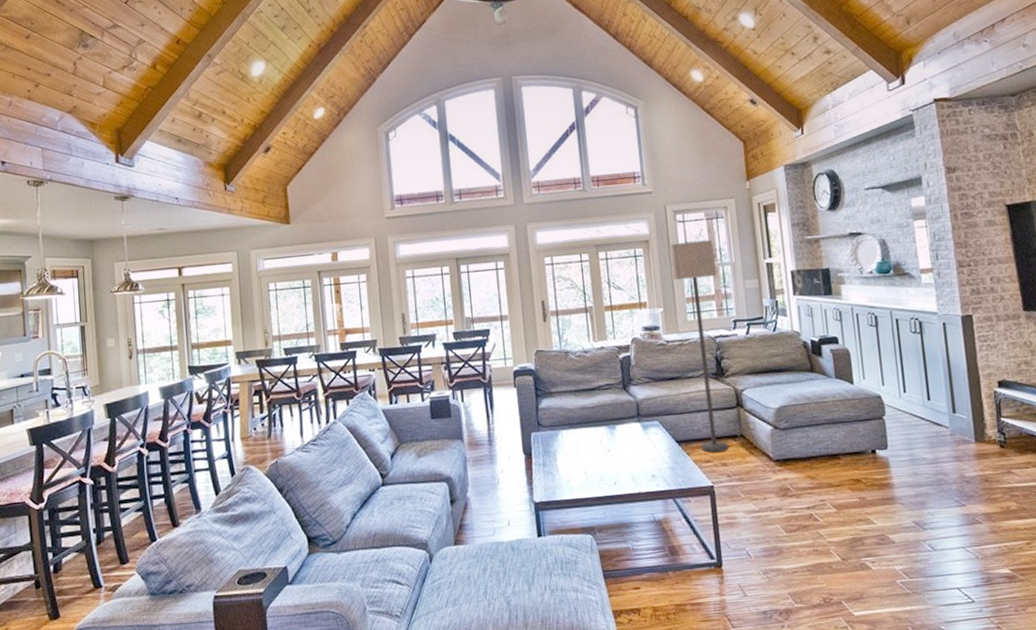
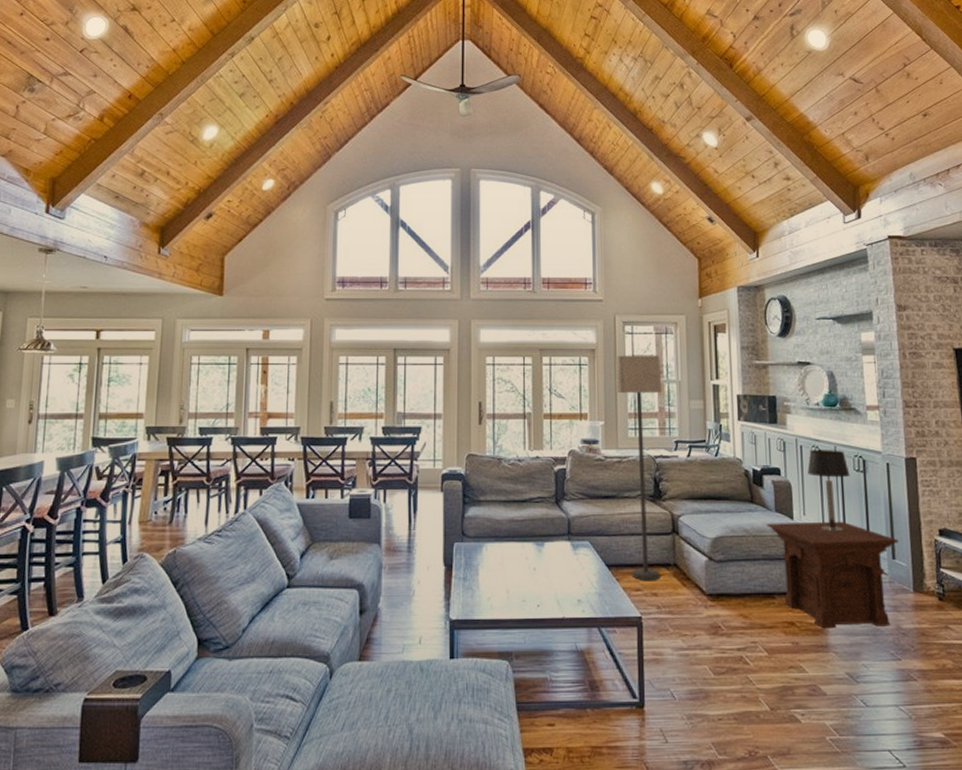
side table: none [828,381,958,483] -> present [767,521,899,629]
table lamp: none [864,314,907,393] -> present [807,450,850,532]

